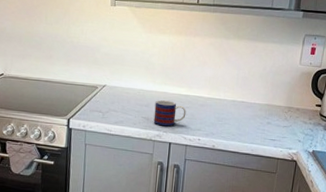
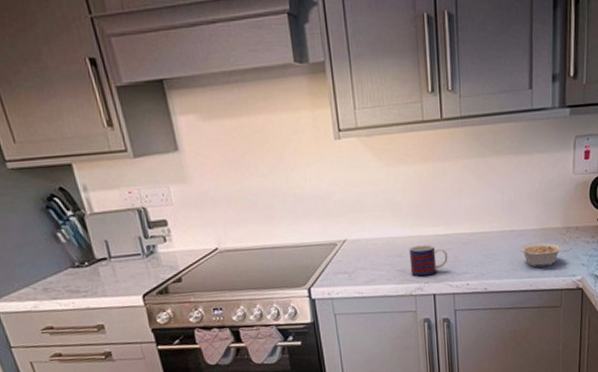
legume: none [247,115,283,137] -> present [520,242,562,268]

